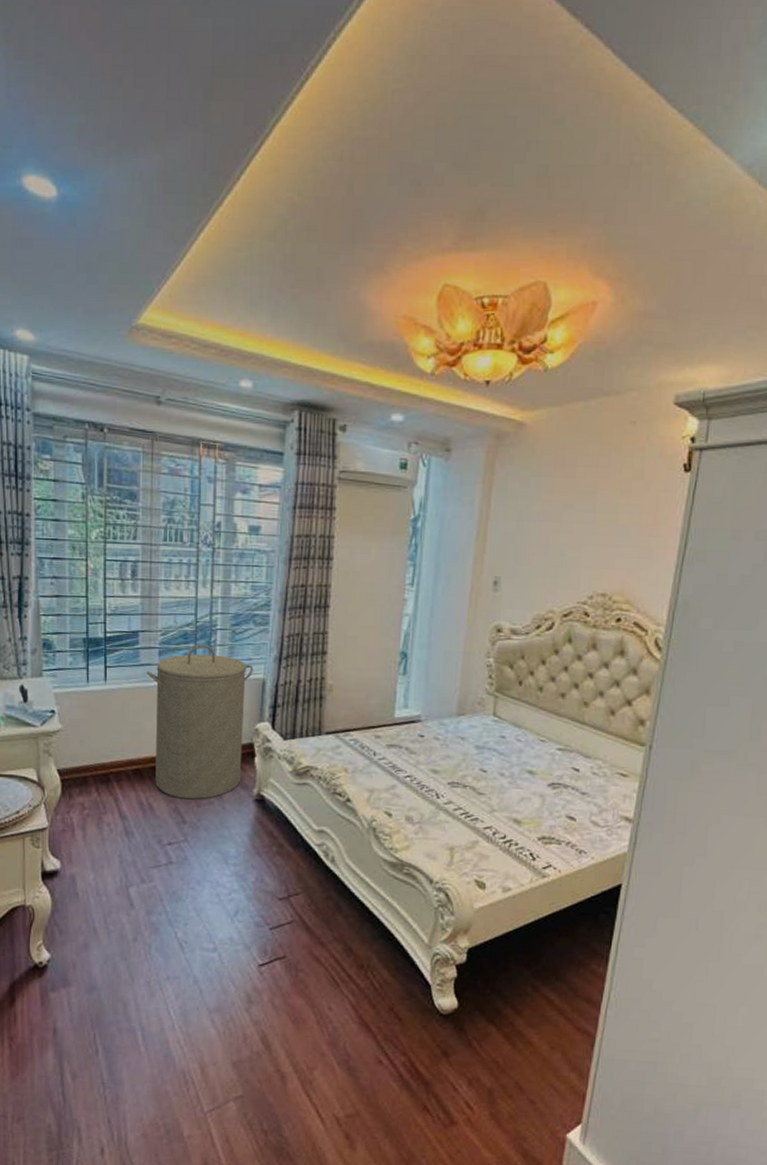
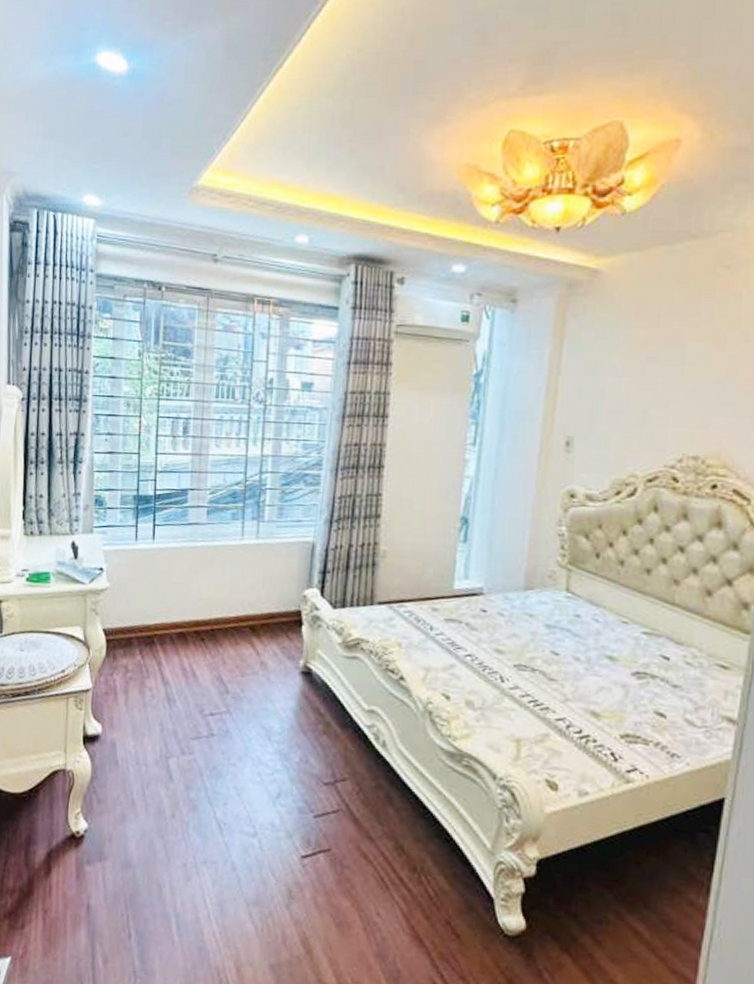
laundry hamper: present [146,644,254,800] -> none [194,504,304,669]

